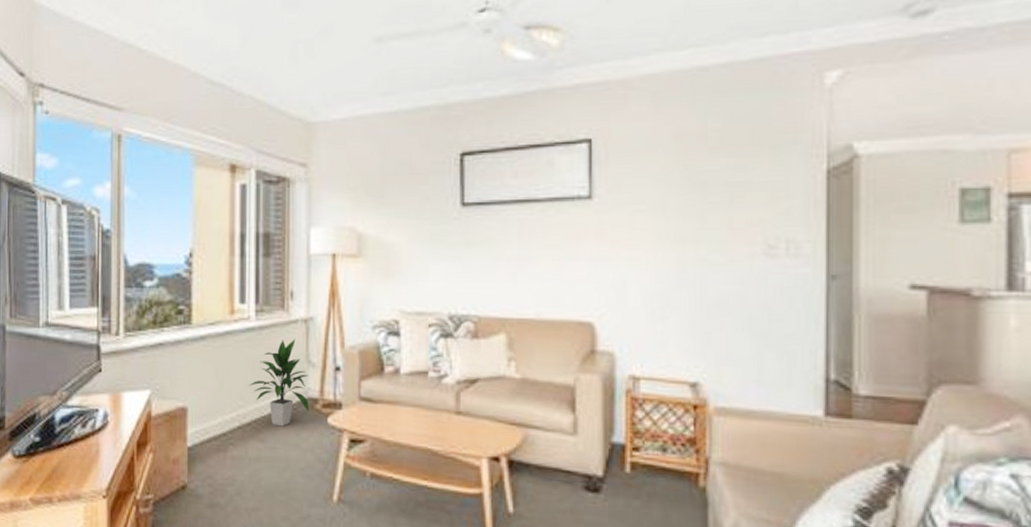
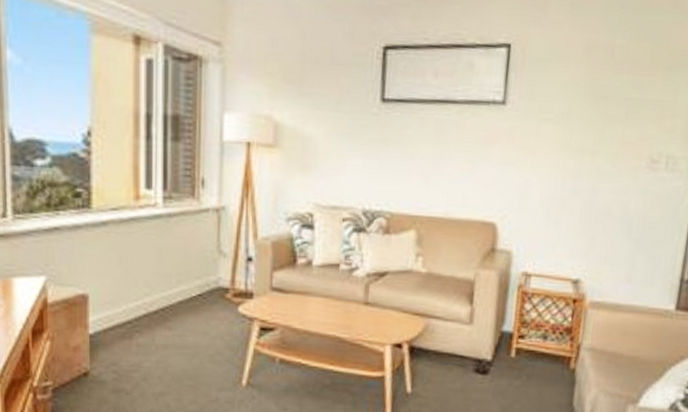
indoor plant: present [249,339,310,427] -> none [156,228,220,315]

